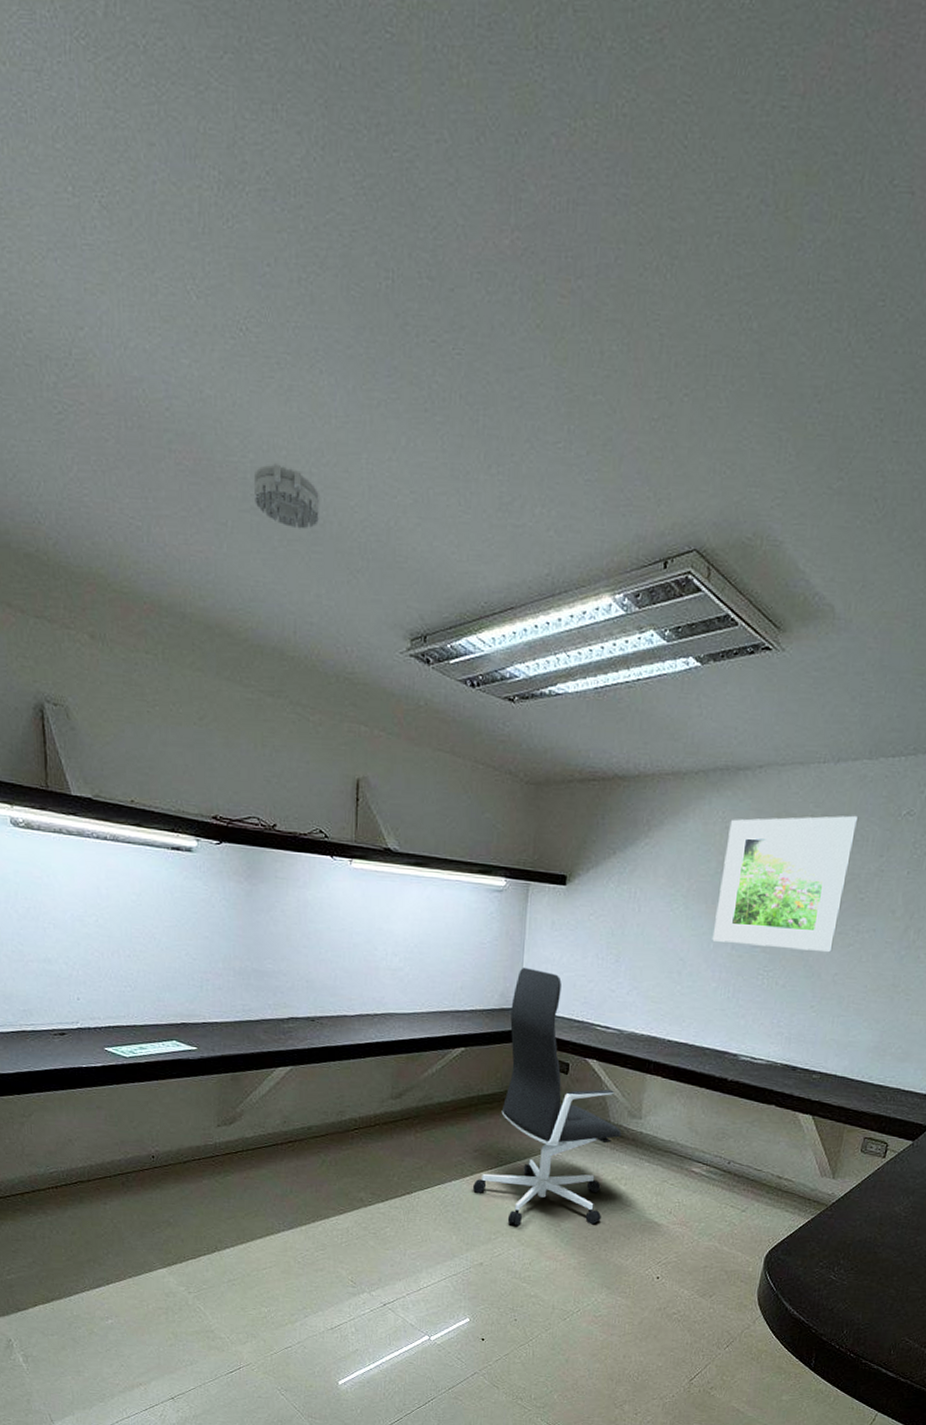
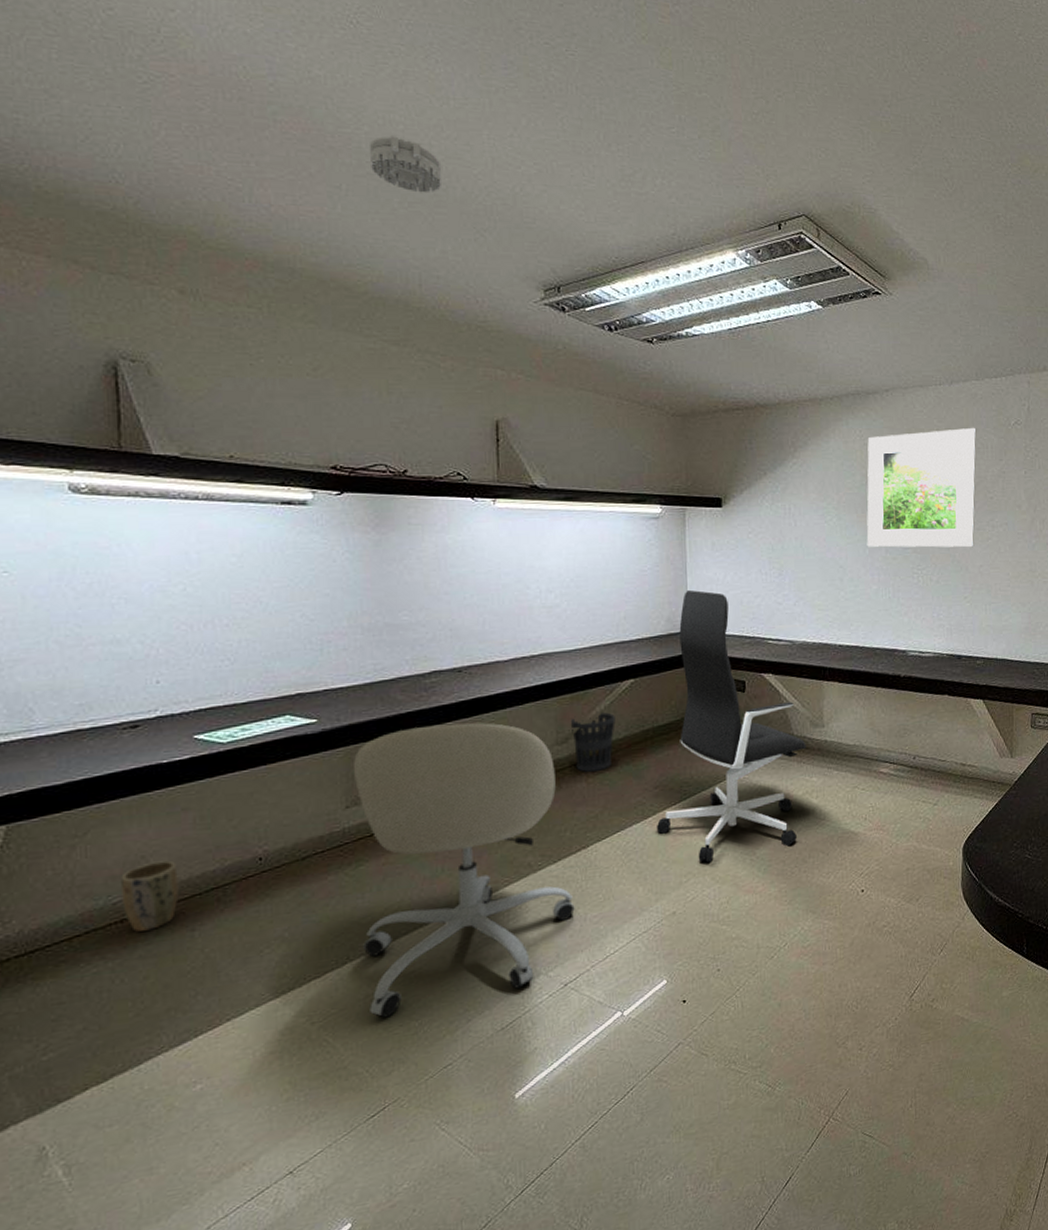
plant pot: none [55,1145,95,1198] -> present [121,860,179,932]
office chair: none [223,1065,397,1300] -> present [352,722,575,1018]
wastebasket: none [404,1075,445,1128] -> present [570,712,616,772]

